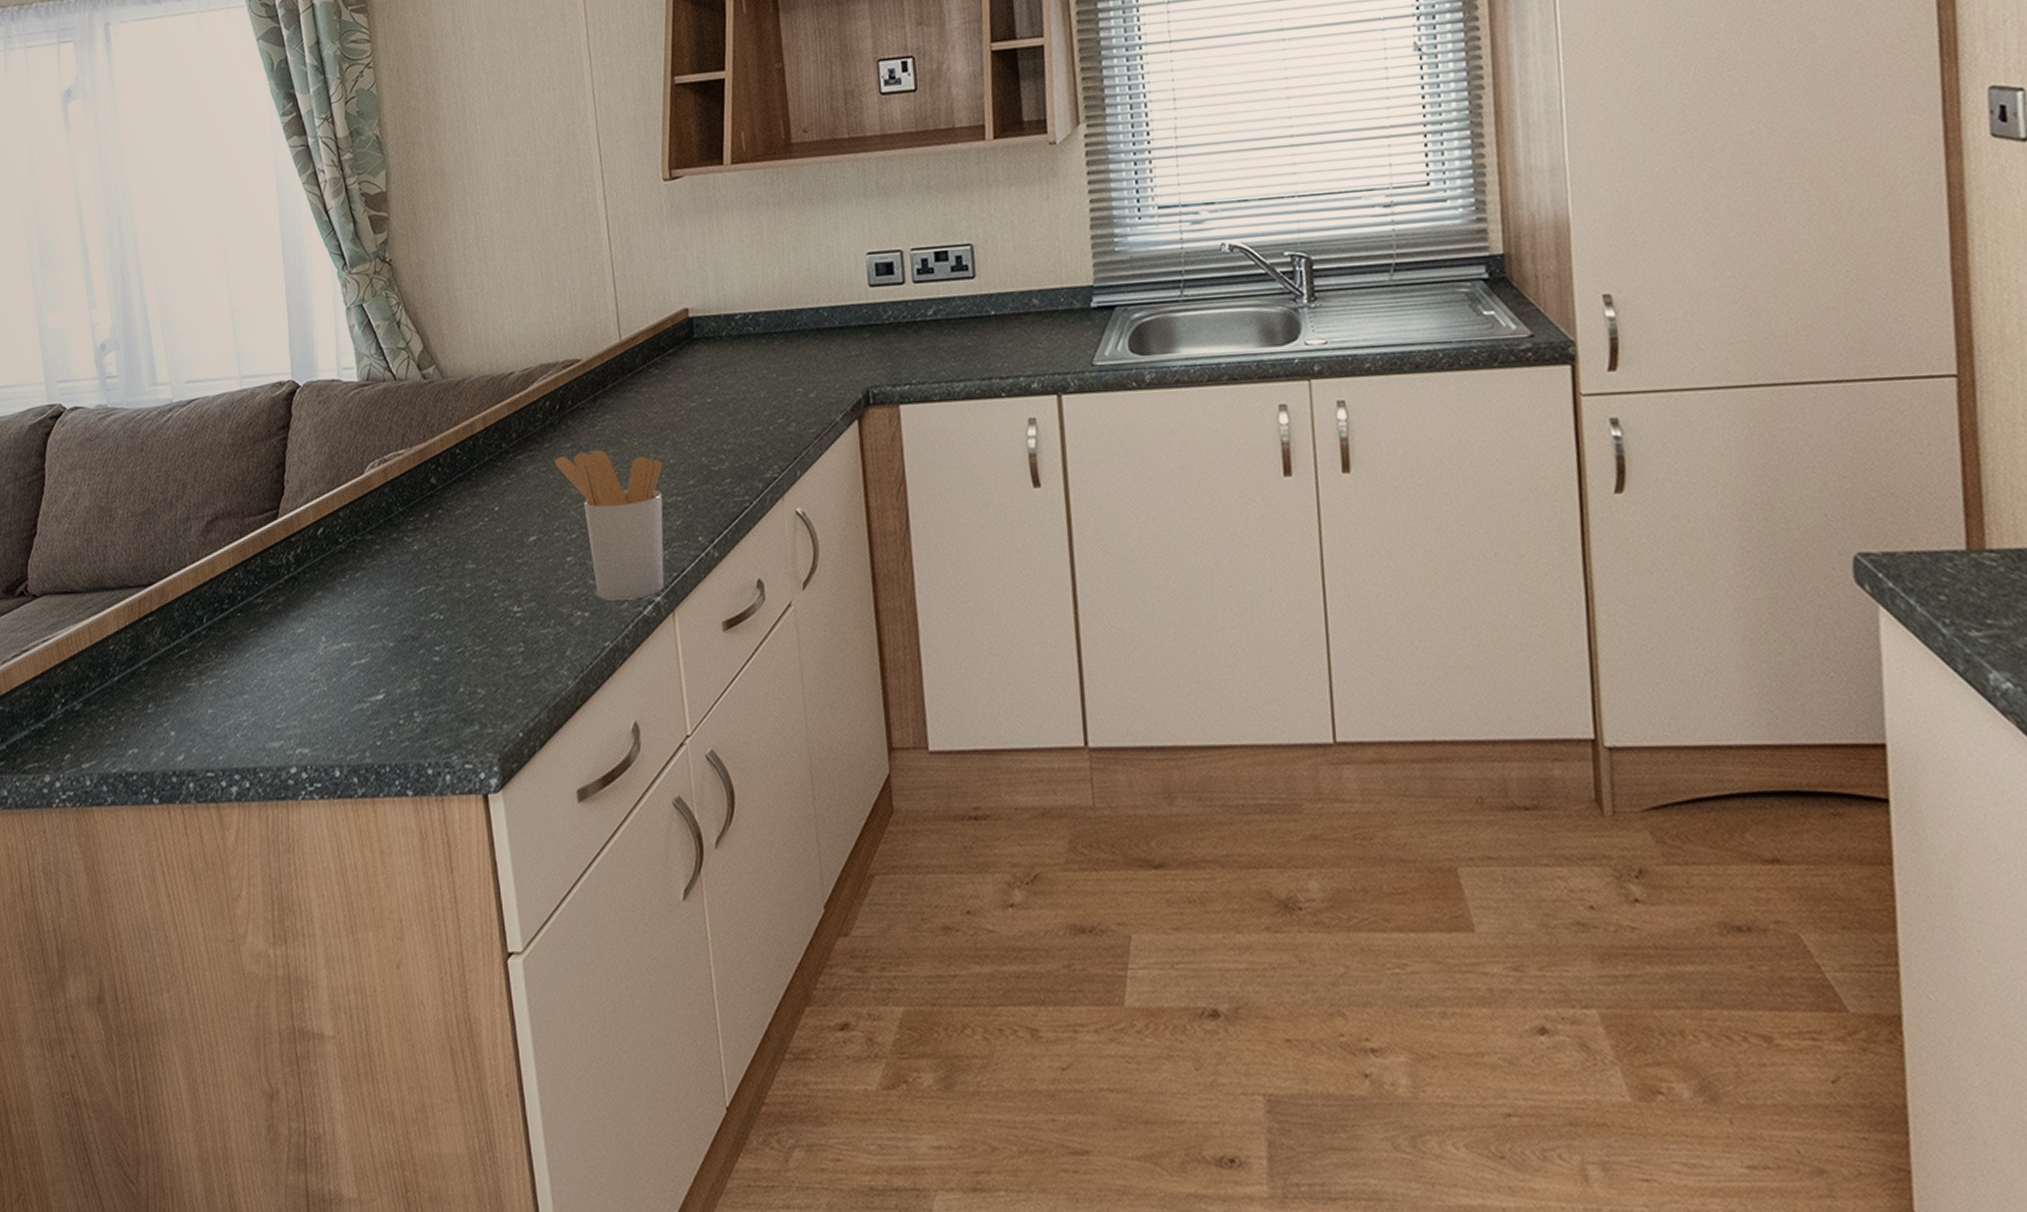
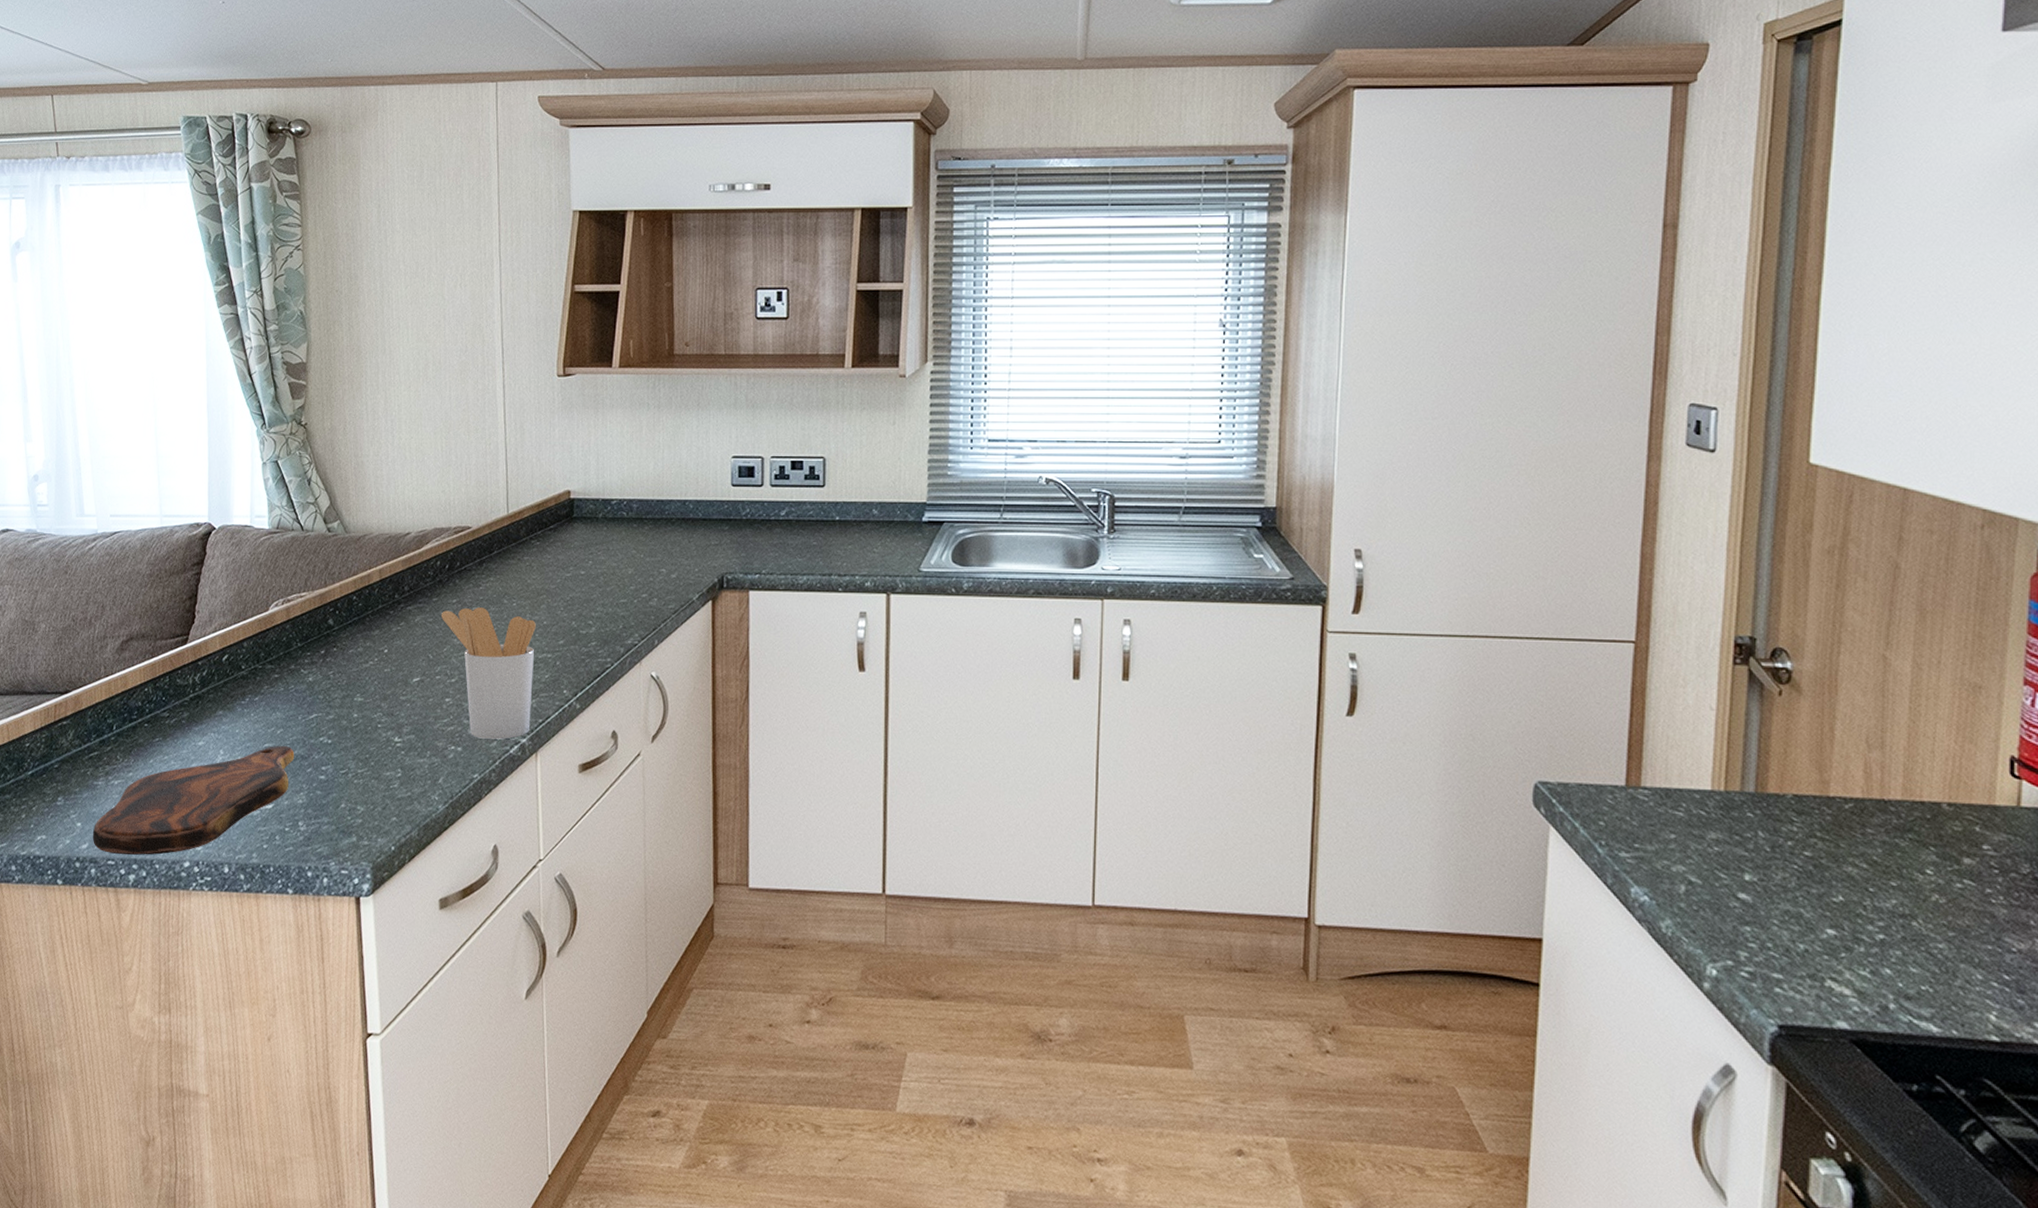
cutting board: none [188,625,404,764] -> present [92,745,295,855]

